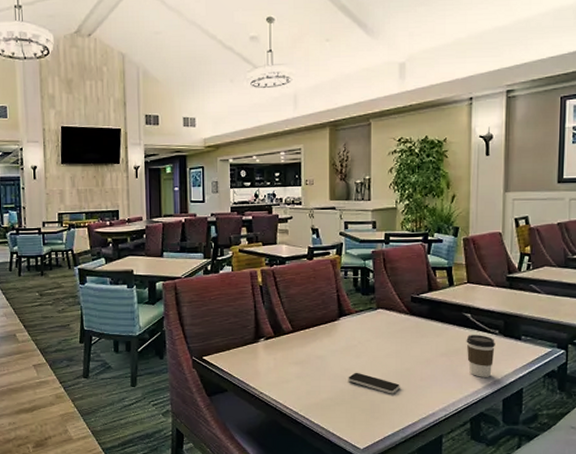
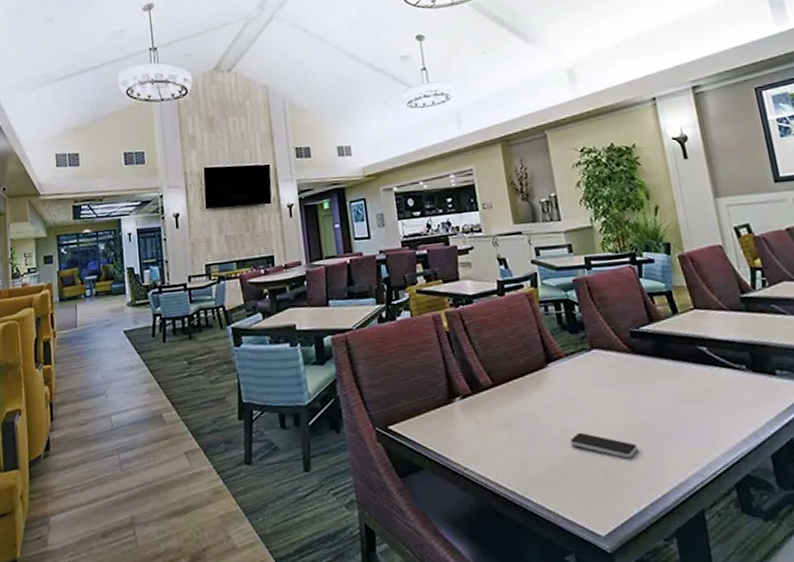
coffee cup: present [466,335,495,377] -> none [707,372,749,428]

